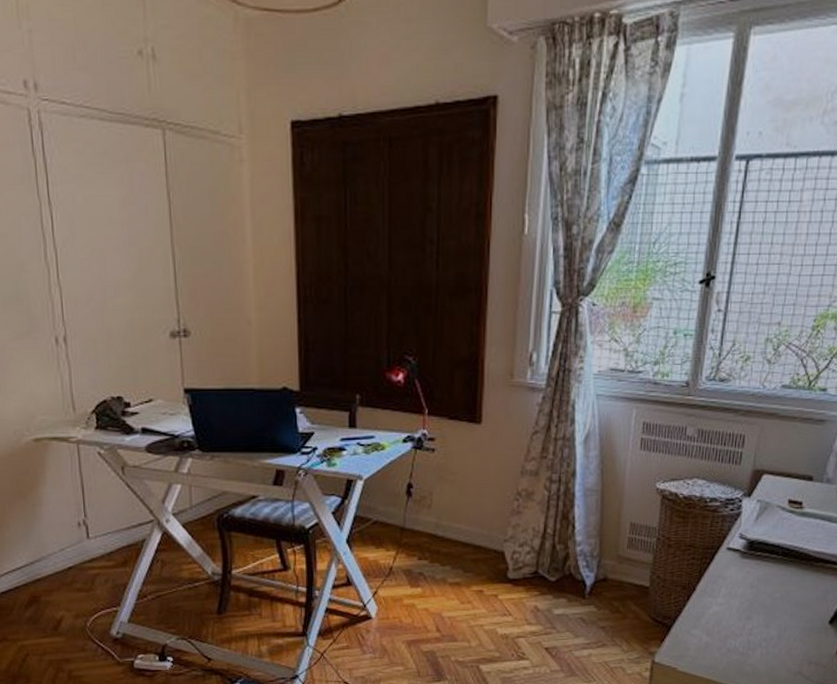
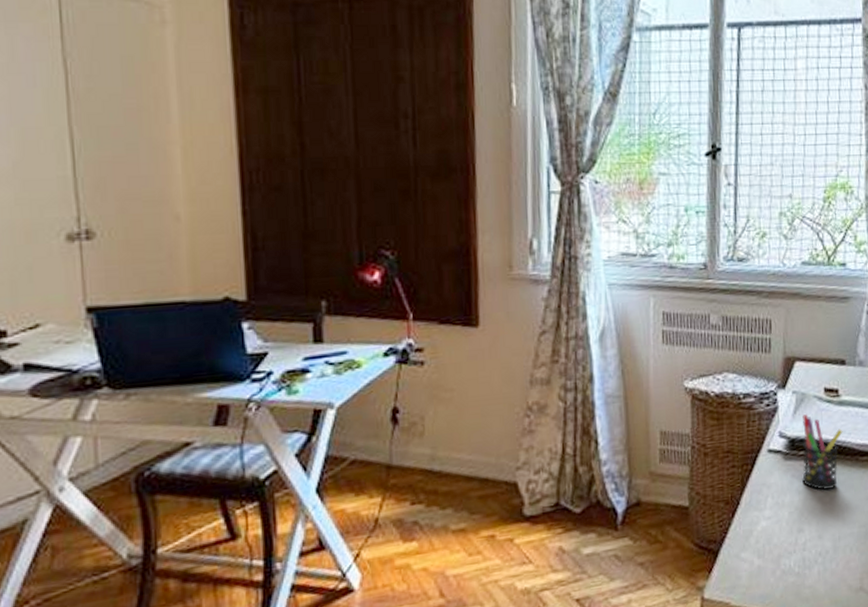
pen holder: none [756,521,802,588] -> present [802,414,843,491]

